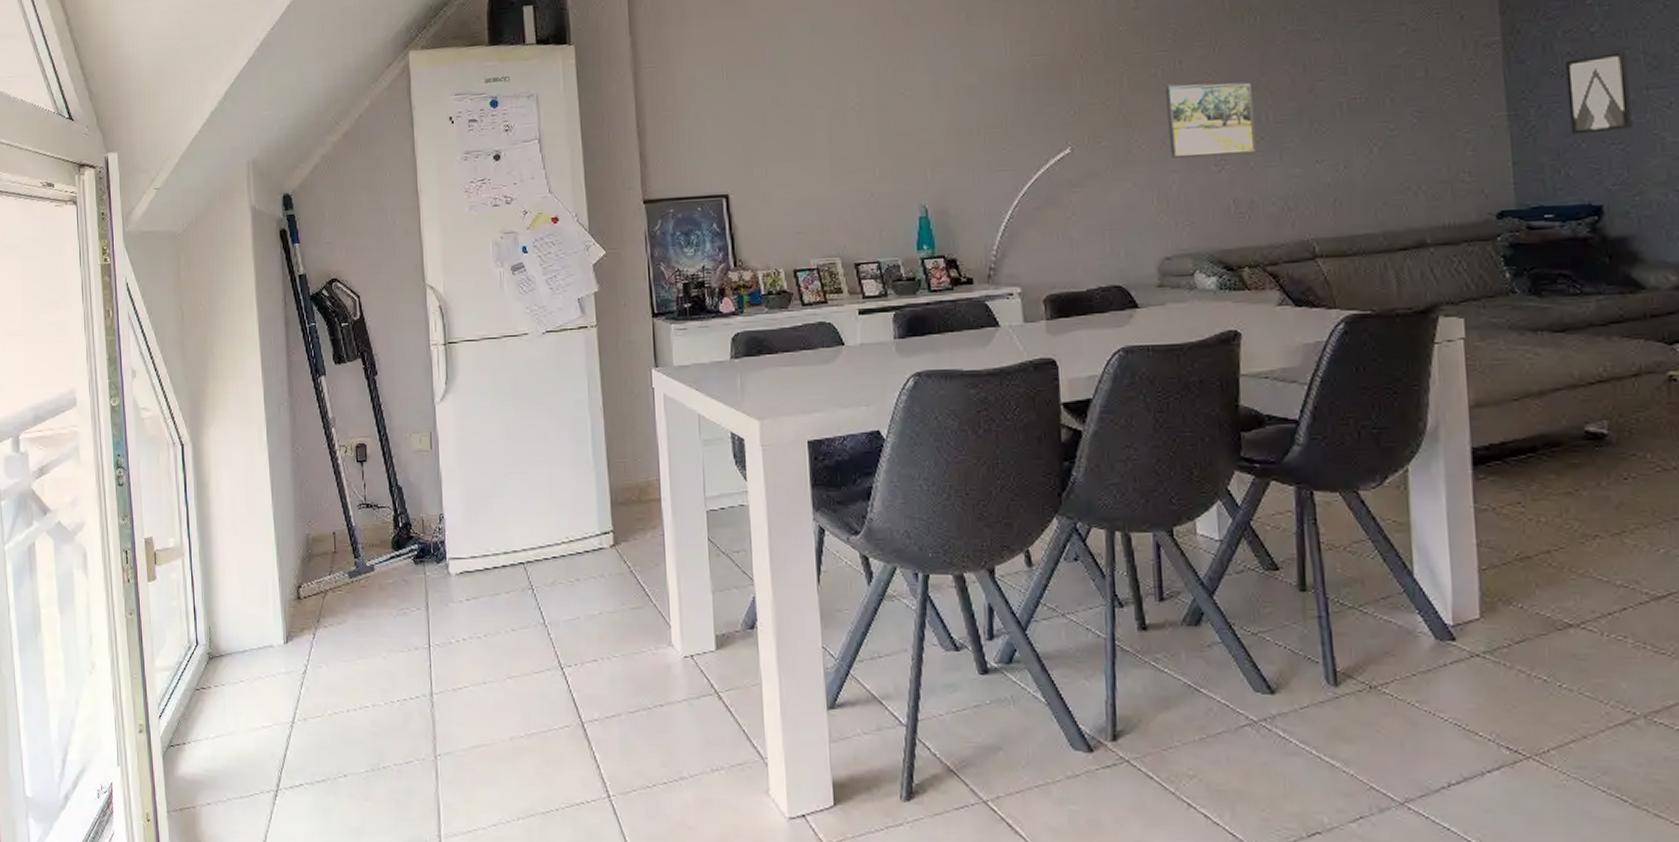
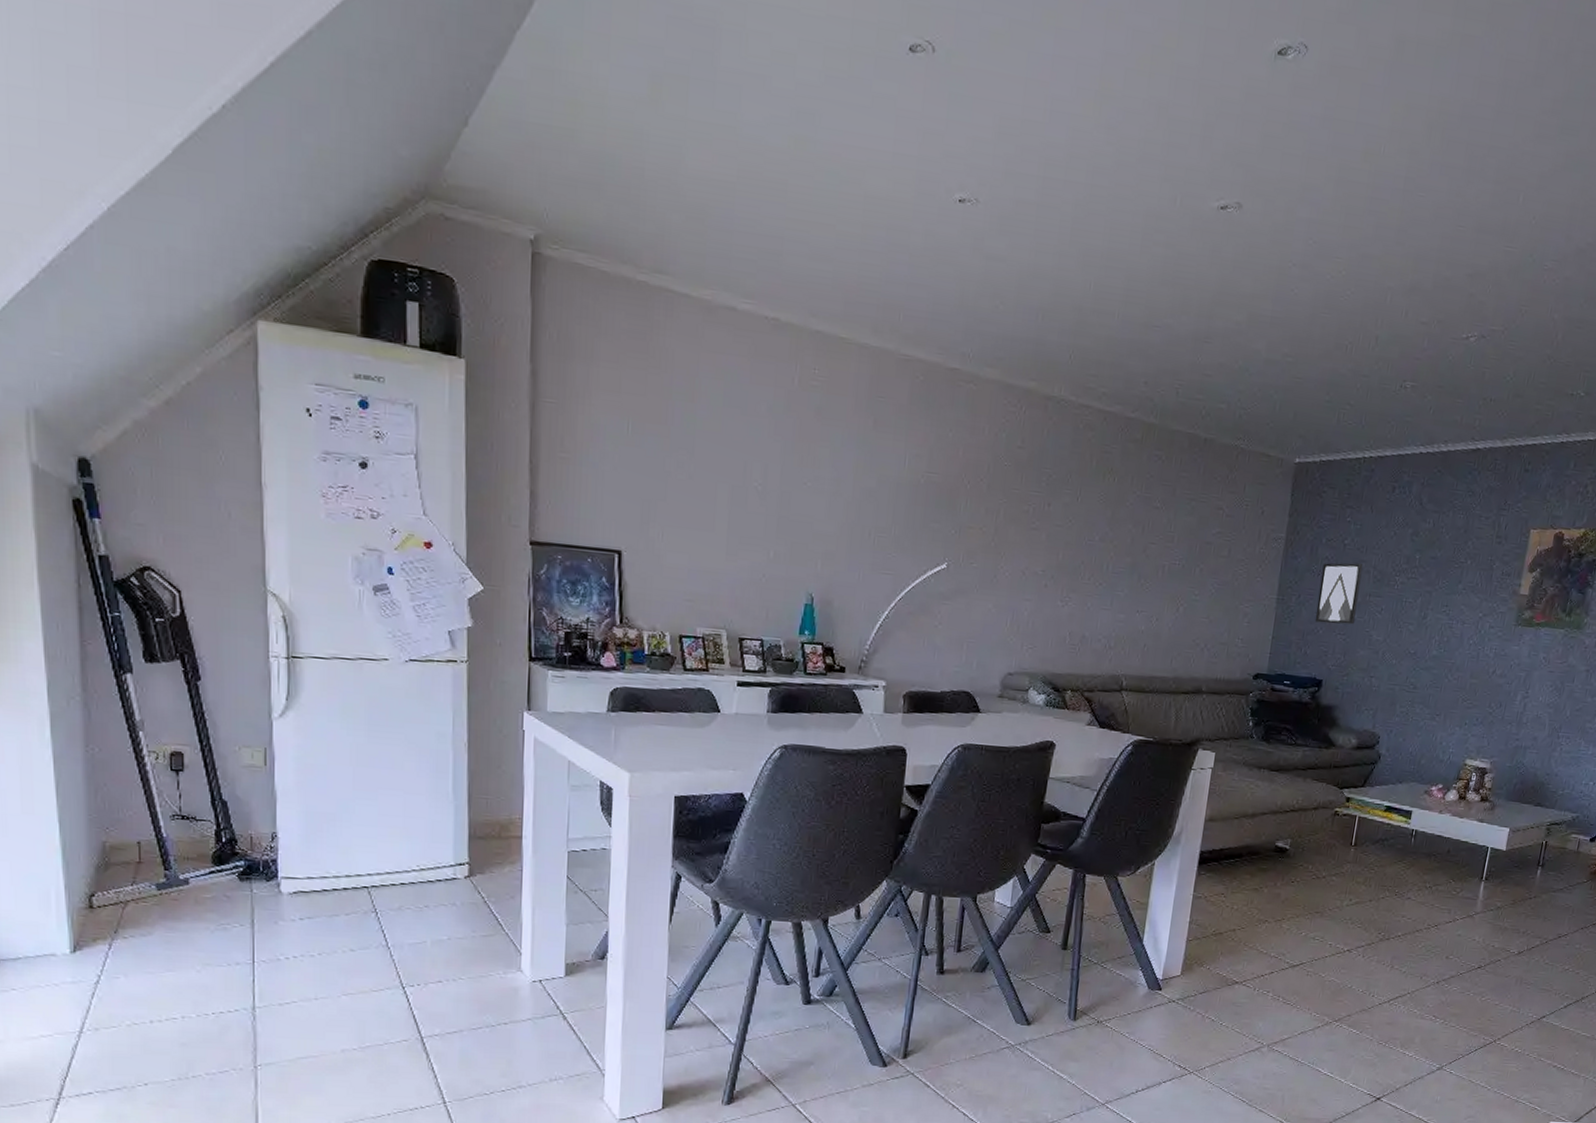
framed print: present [1166,82,1257,158] -> none [1027,523,1101,595]

